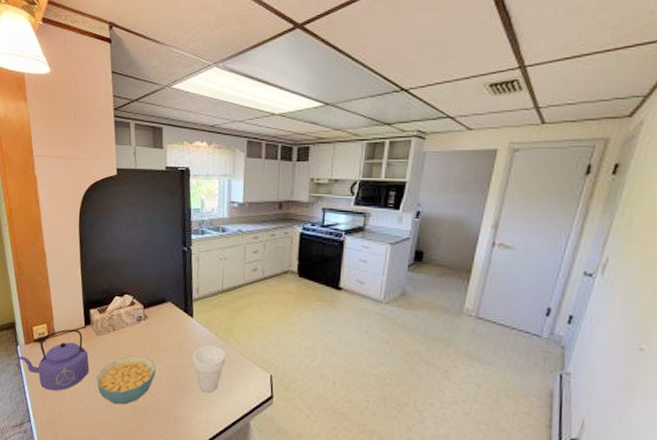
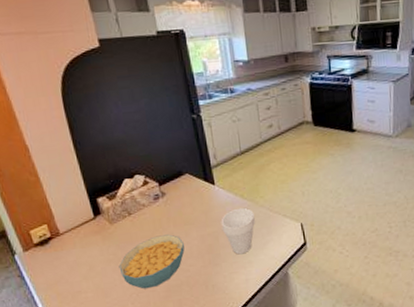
kettle: present [18,329,90,391] -> none [18,222,110,294]

